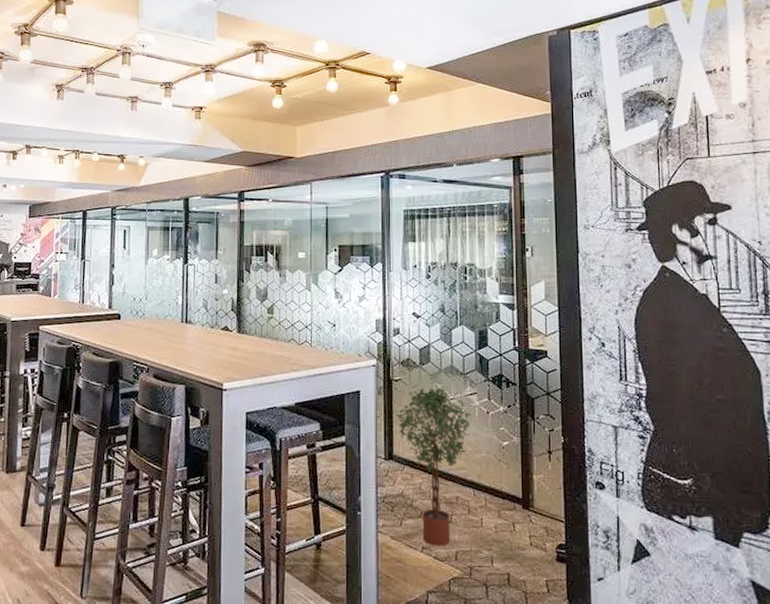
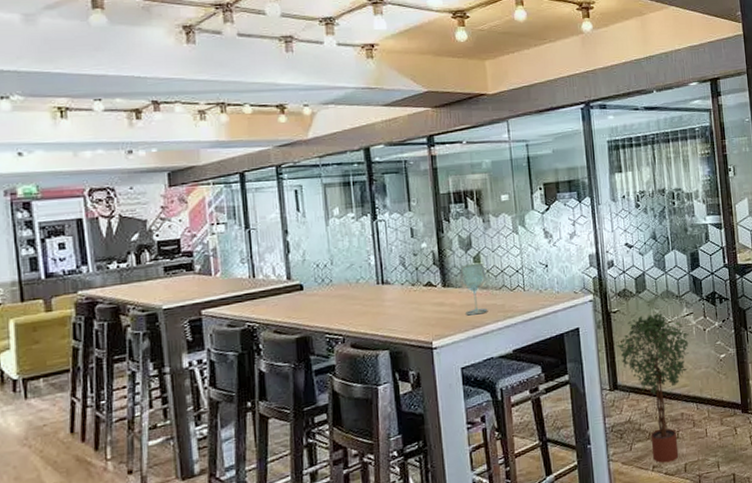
wine glass: none [253,314,278,364] -> present [459,263,488,316]

